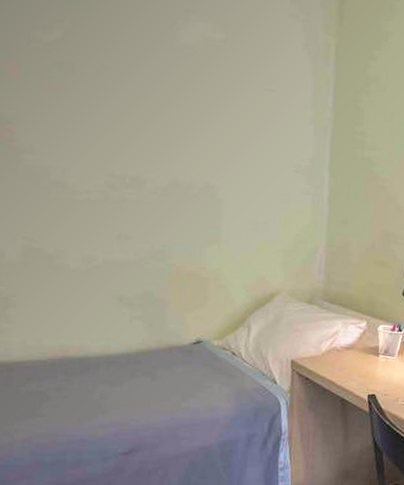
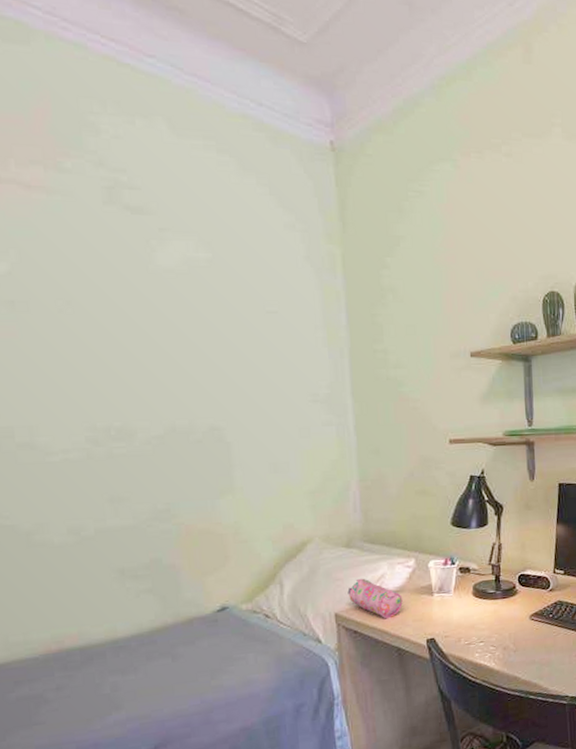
pencil case: none [304,332,352,372] -> present [347,578,403,619]

